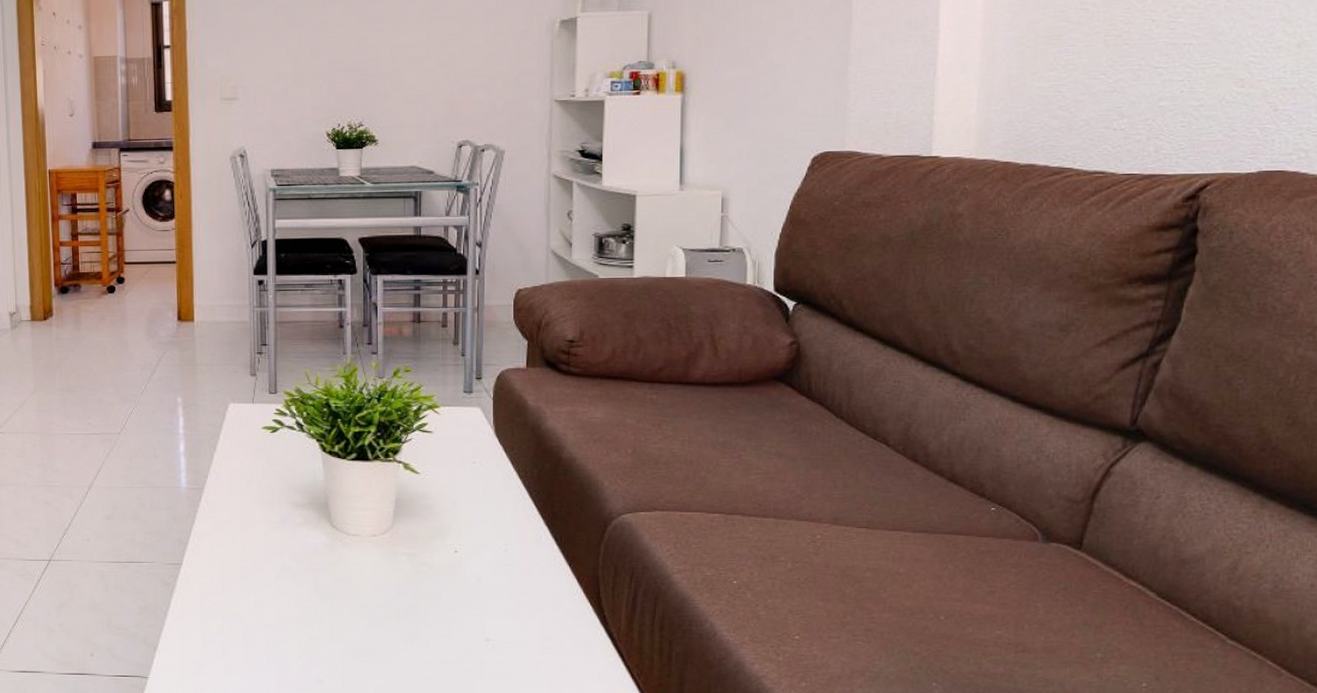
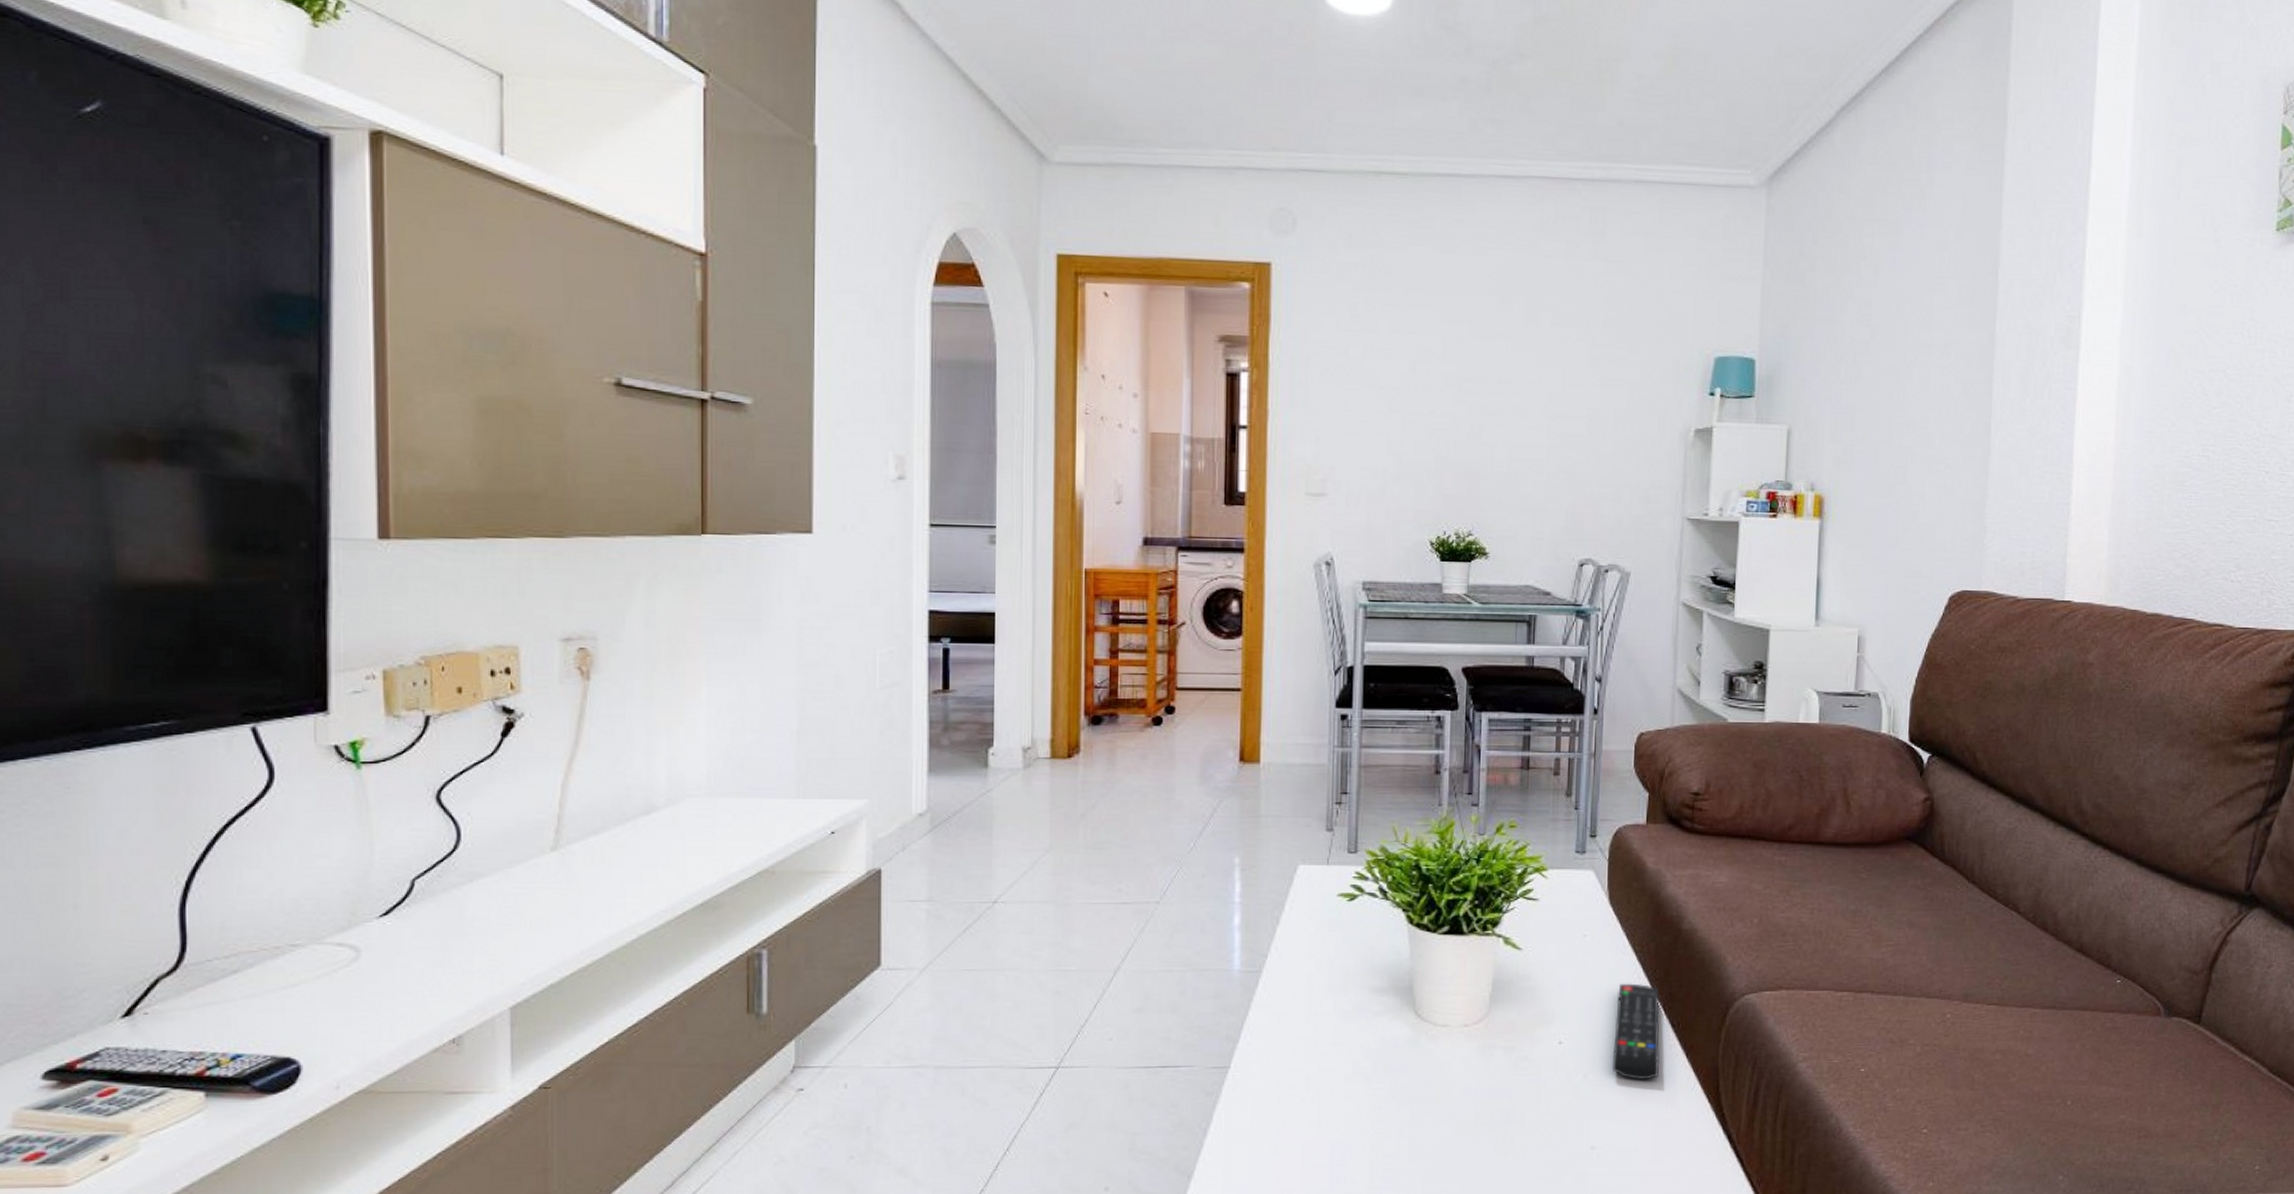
remote control: none [502,503,546,585] -> present [1612,983,1660,1080]

